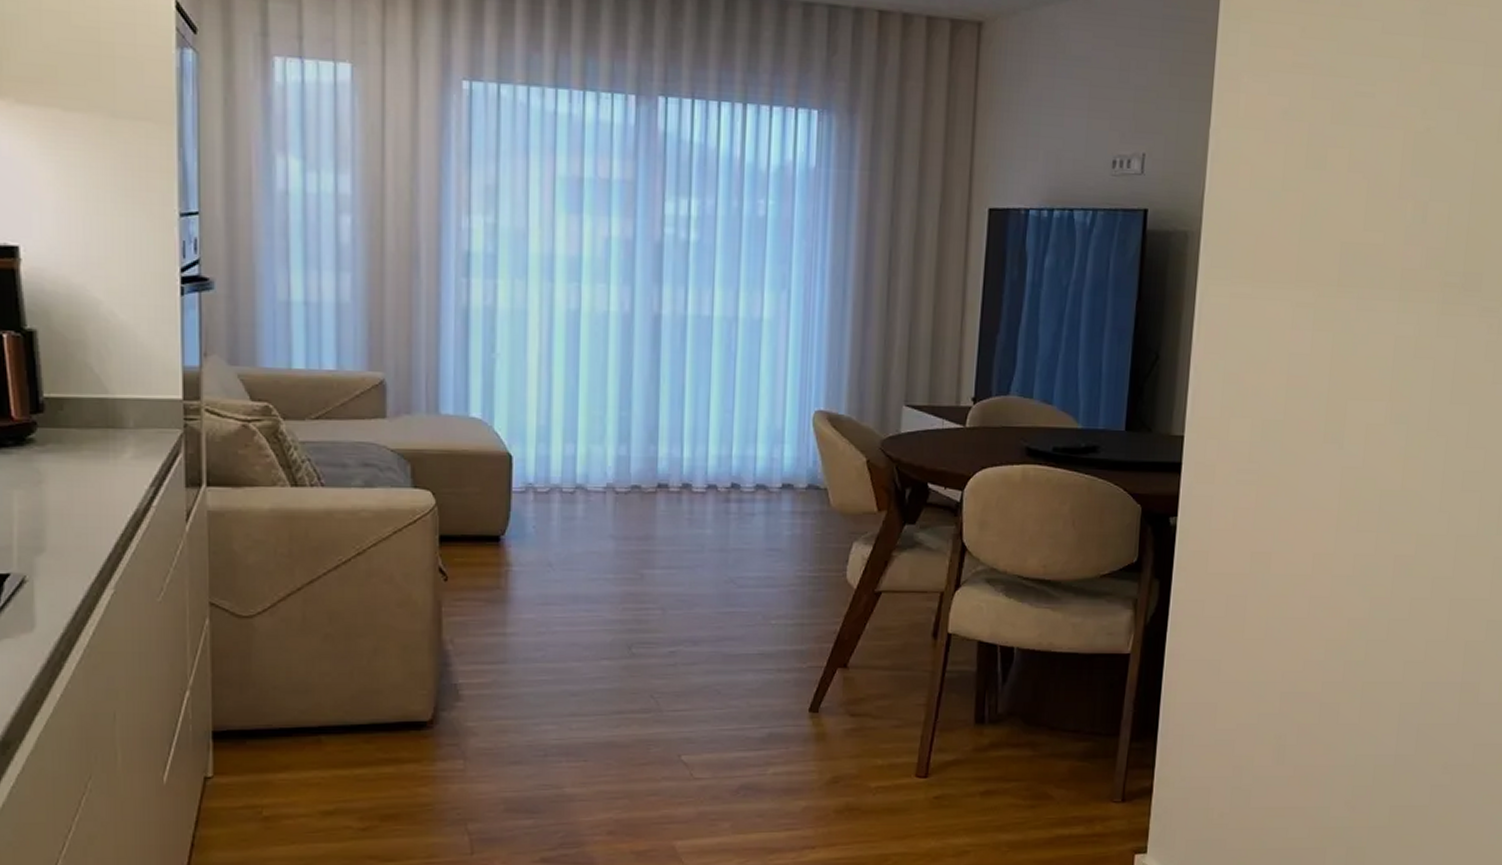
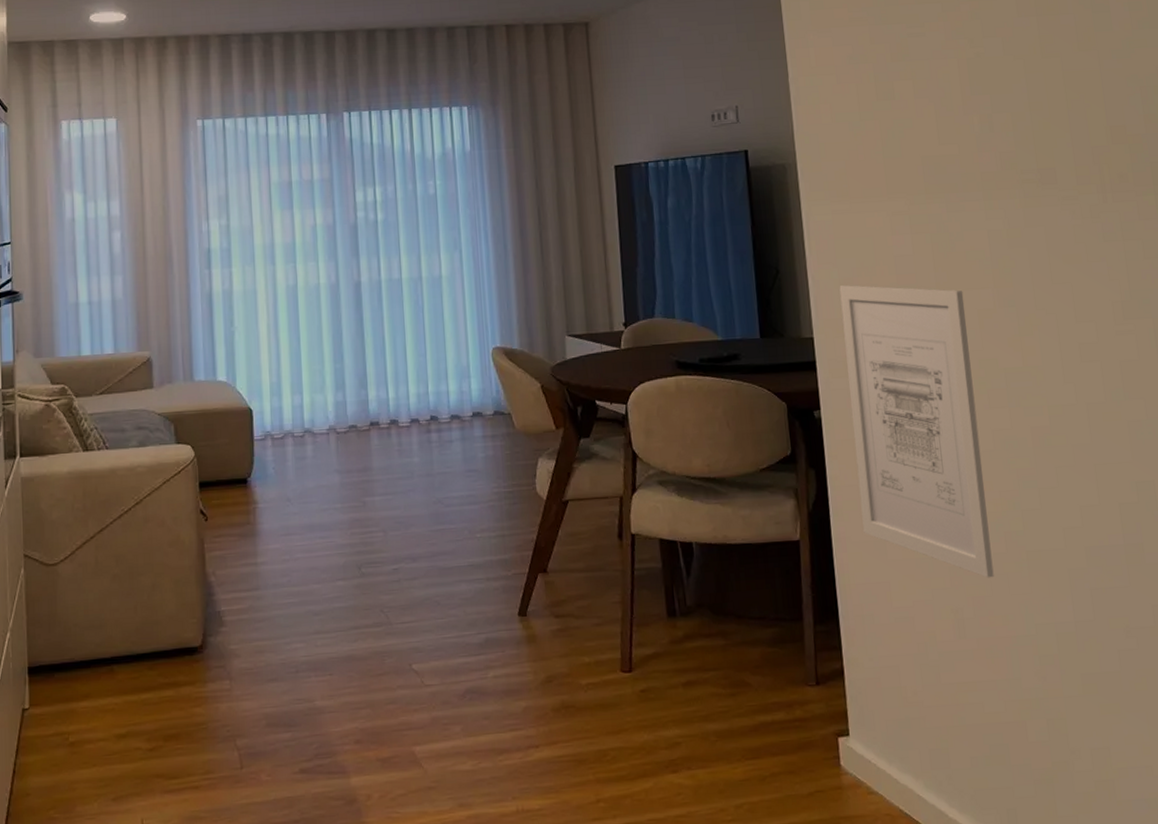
wall art: none [1200,381,1355,706] -> present [839,285,994,578]

